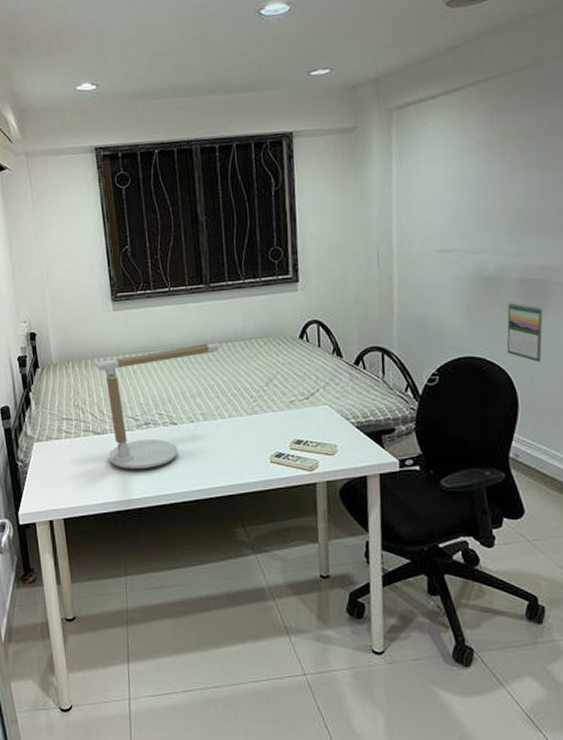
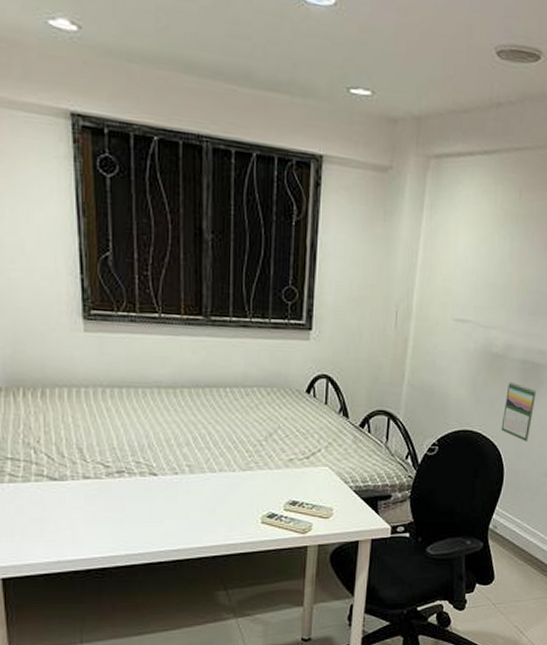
desk lamp: present [94,343,220,469] -> none [54,385,216,523]

